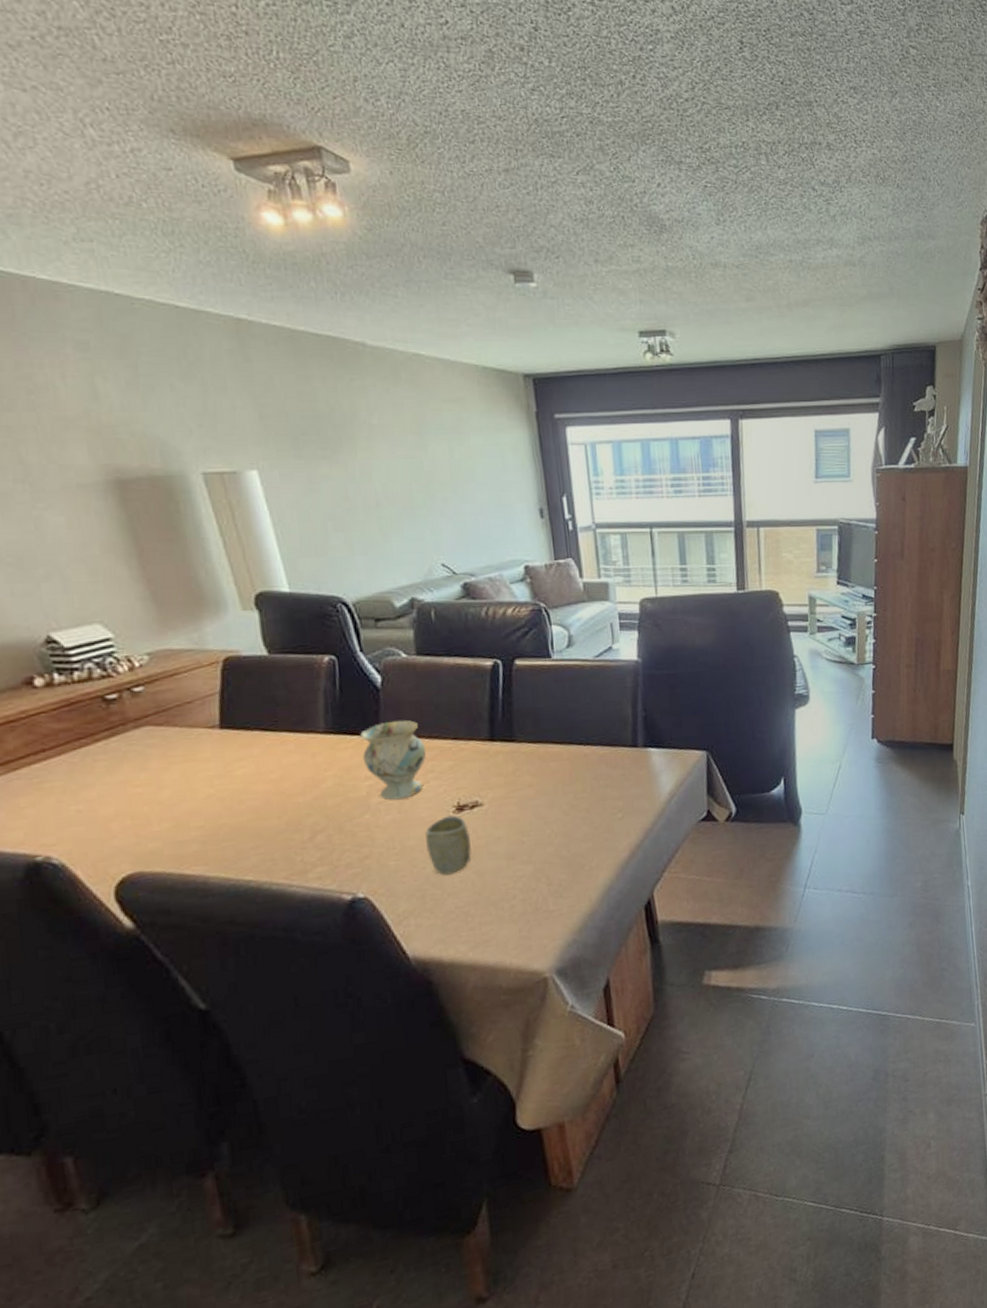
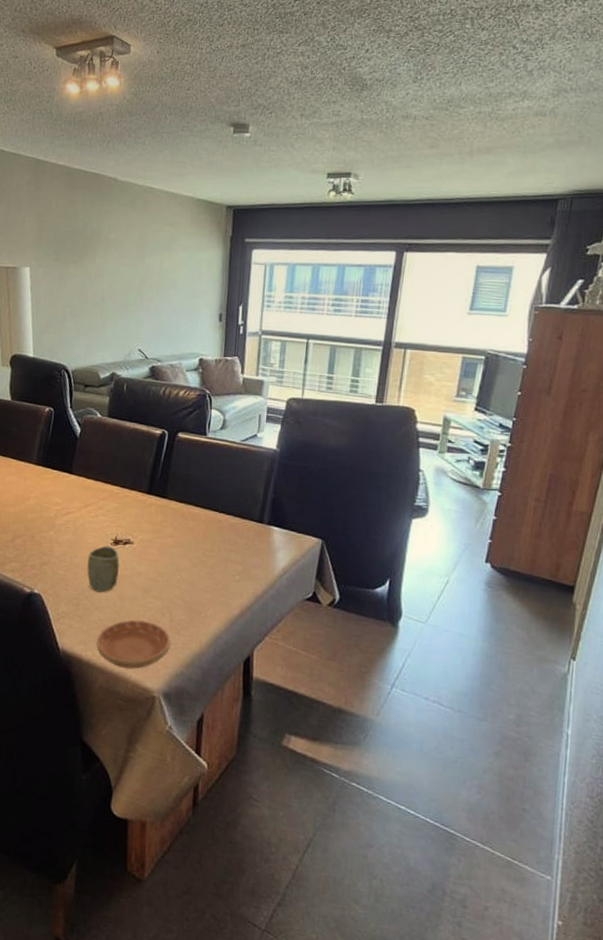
vase: present [360,720,427,801] -> none [57,464,101,526]
saucer: none [459,893,553,957] -> present [97,620,170,669]

